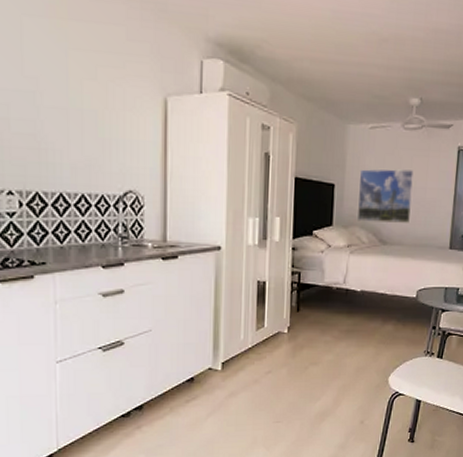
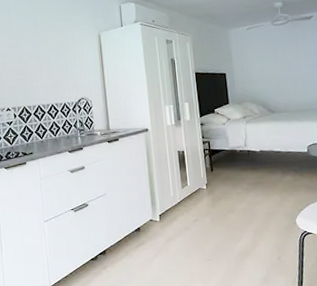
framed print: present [357,169,414,224] -> none [243,54,292,98]

